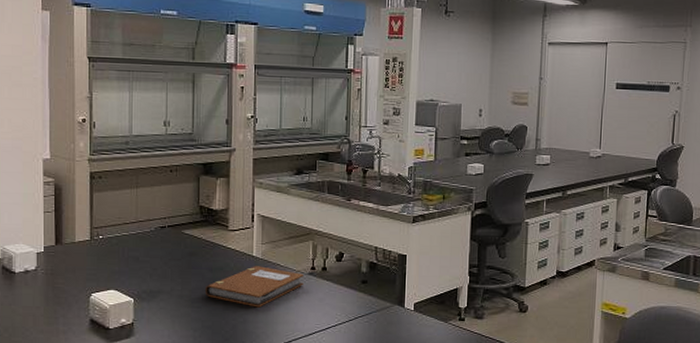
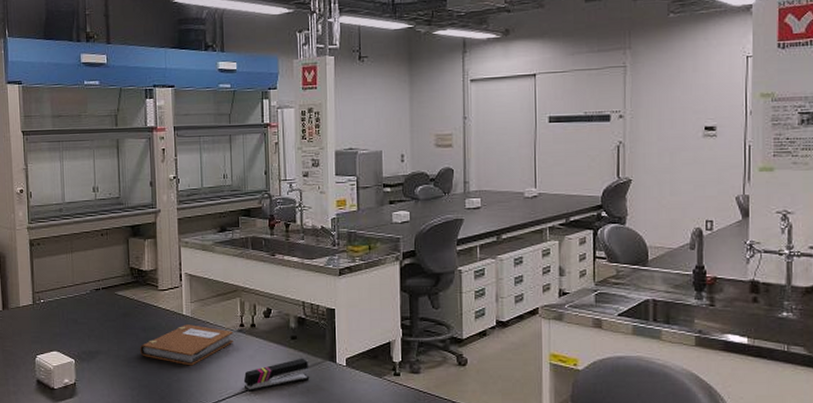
stapler: none [311,301,378,334] -> present [243,358,310,392]

